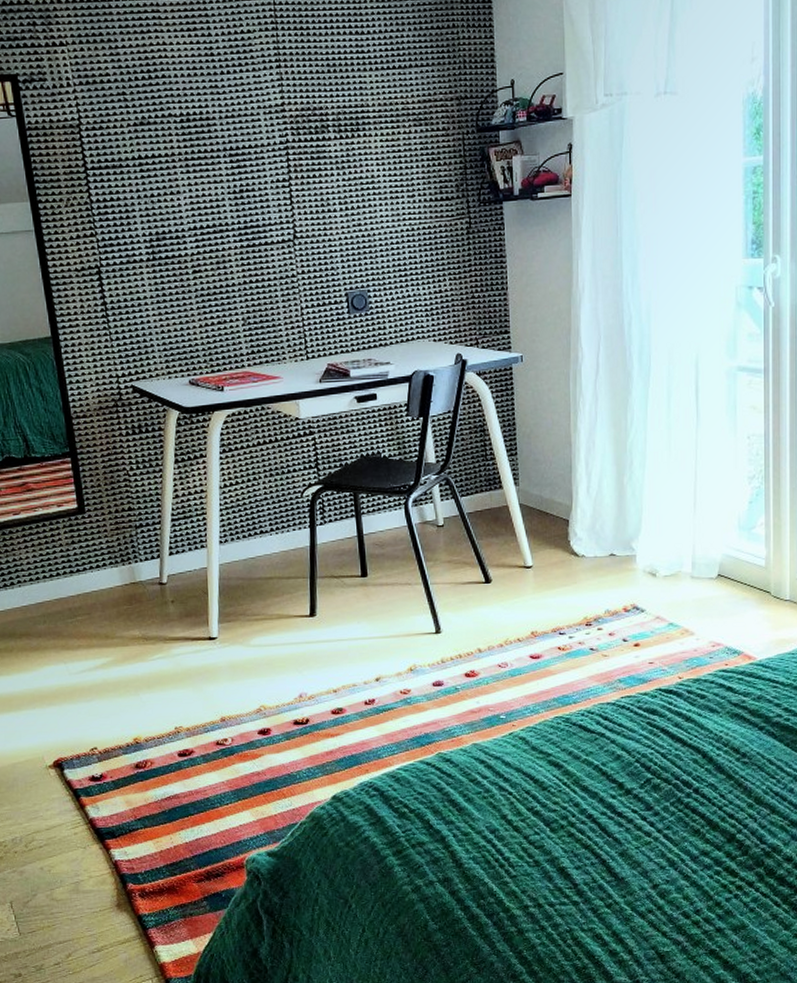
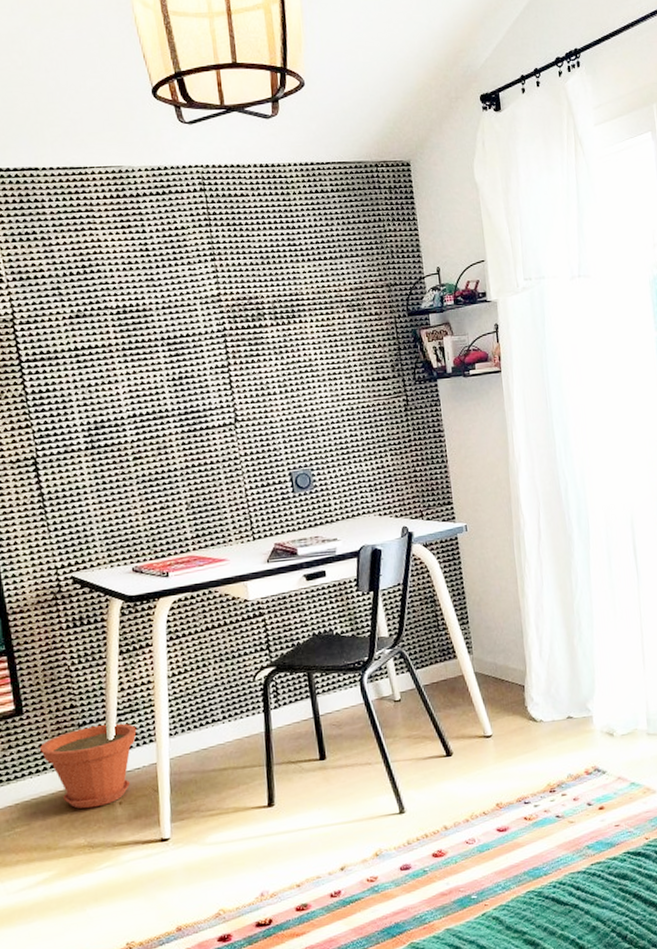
plant pot: none [99,528,189,604] -> present [39,723,137,809]

